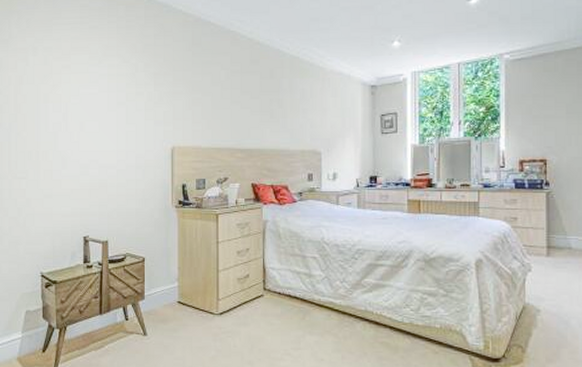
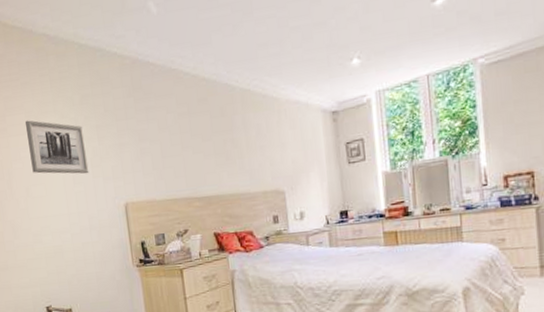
wall art: none [88,61,142,116] -> present [25,120,89,174]

